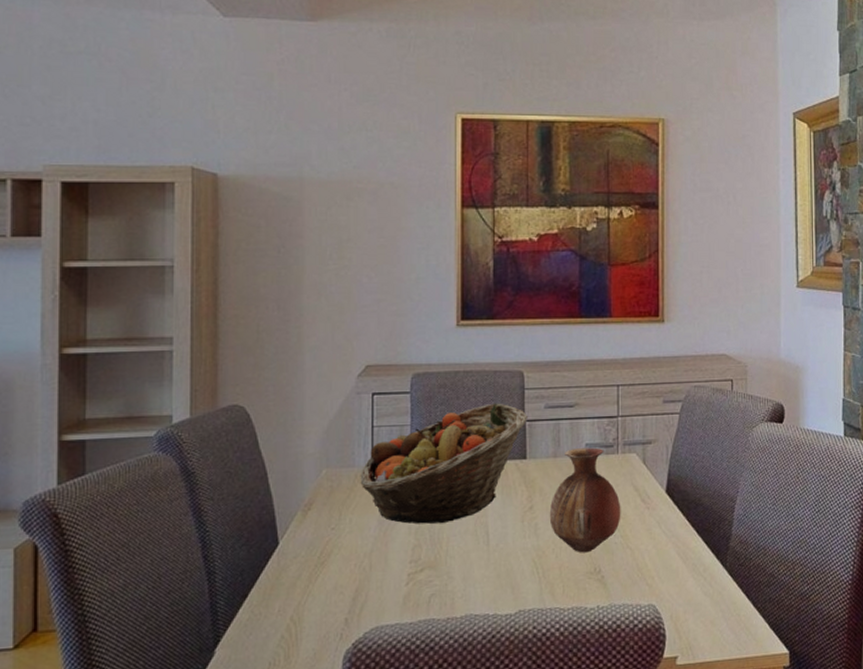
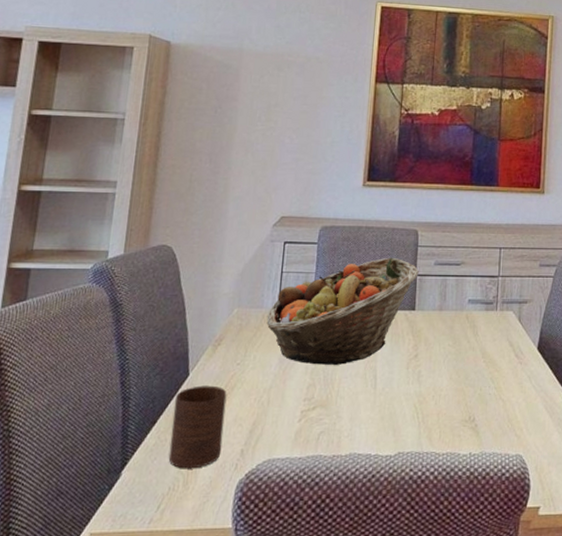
cup: none [265,553,323,643] -> present [168,385,227,469]
vase: present [549,447,621,553] -> none [431,303,497,402]

